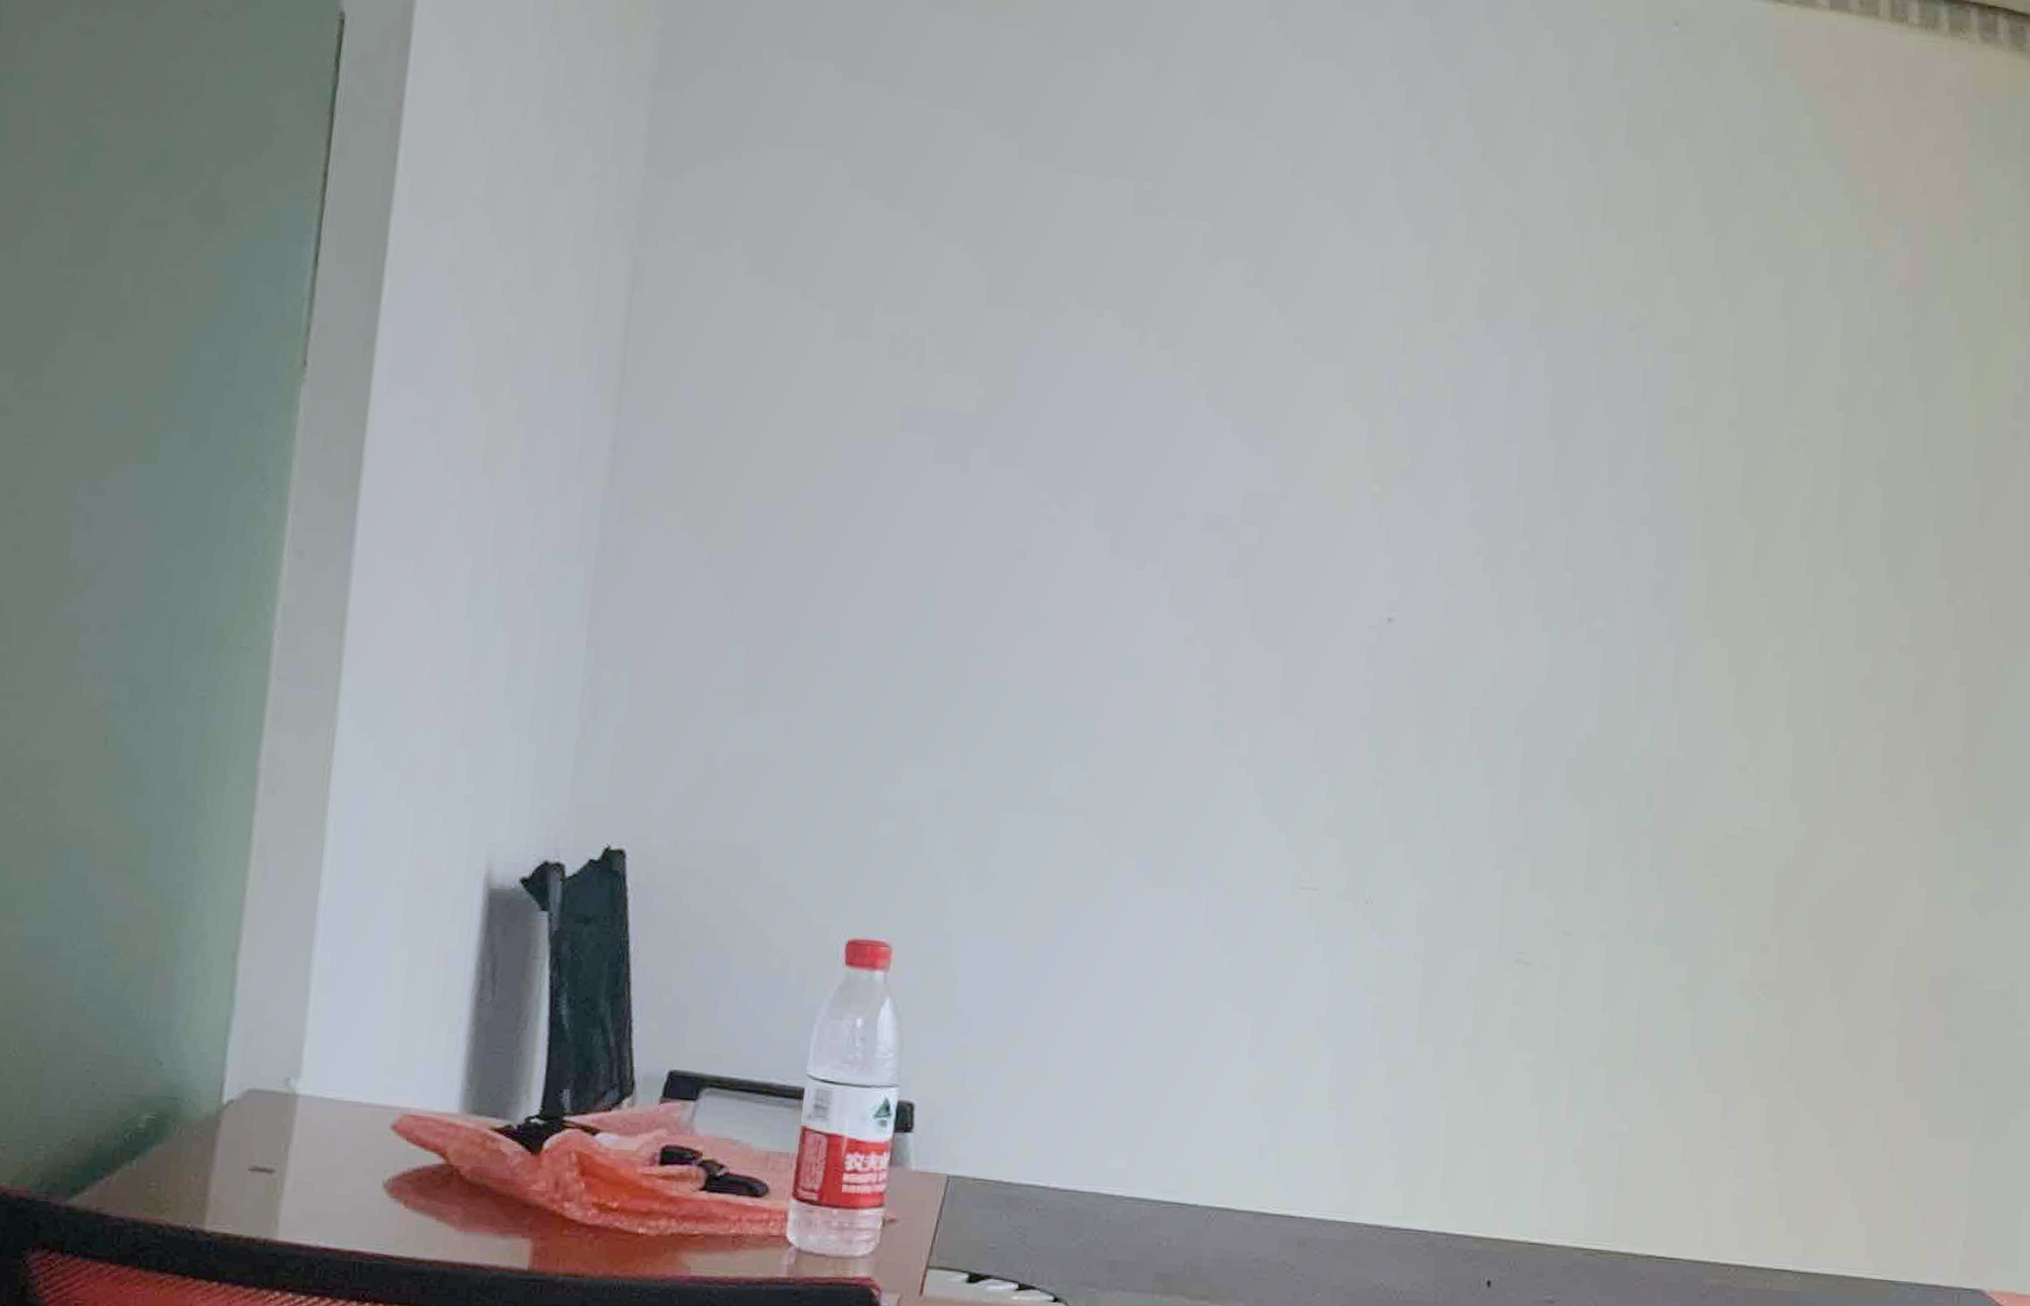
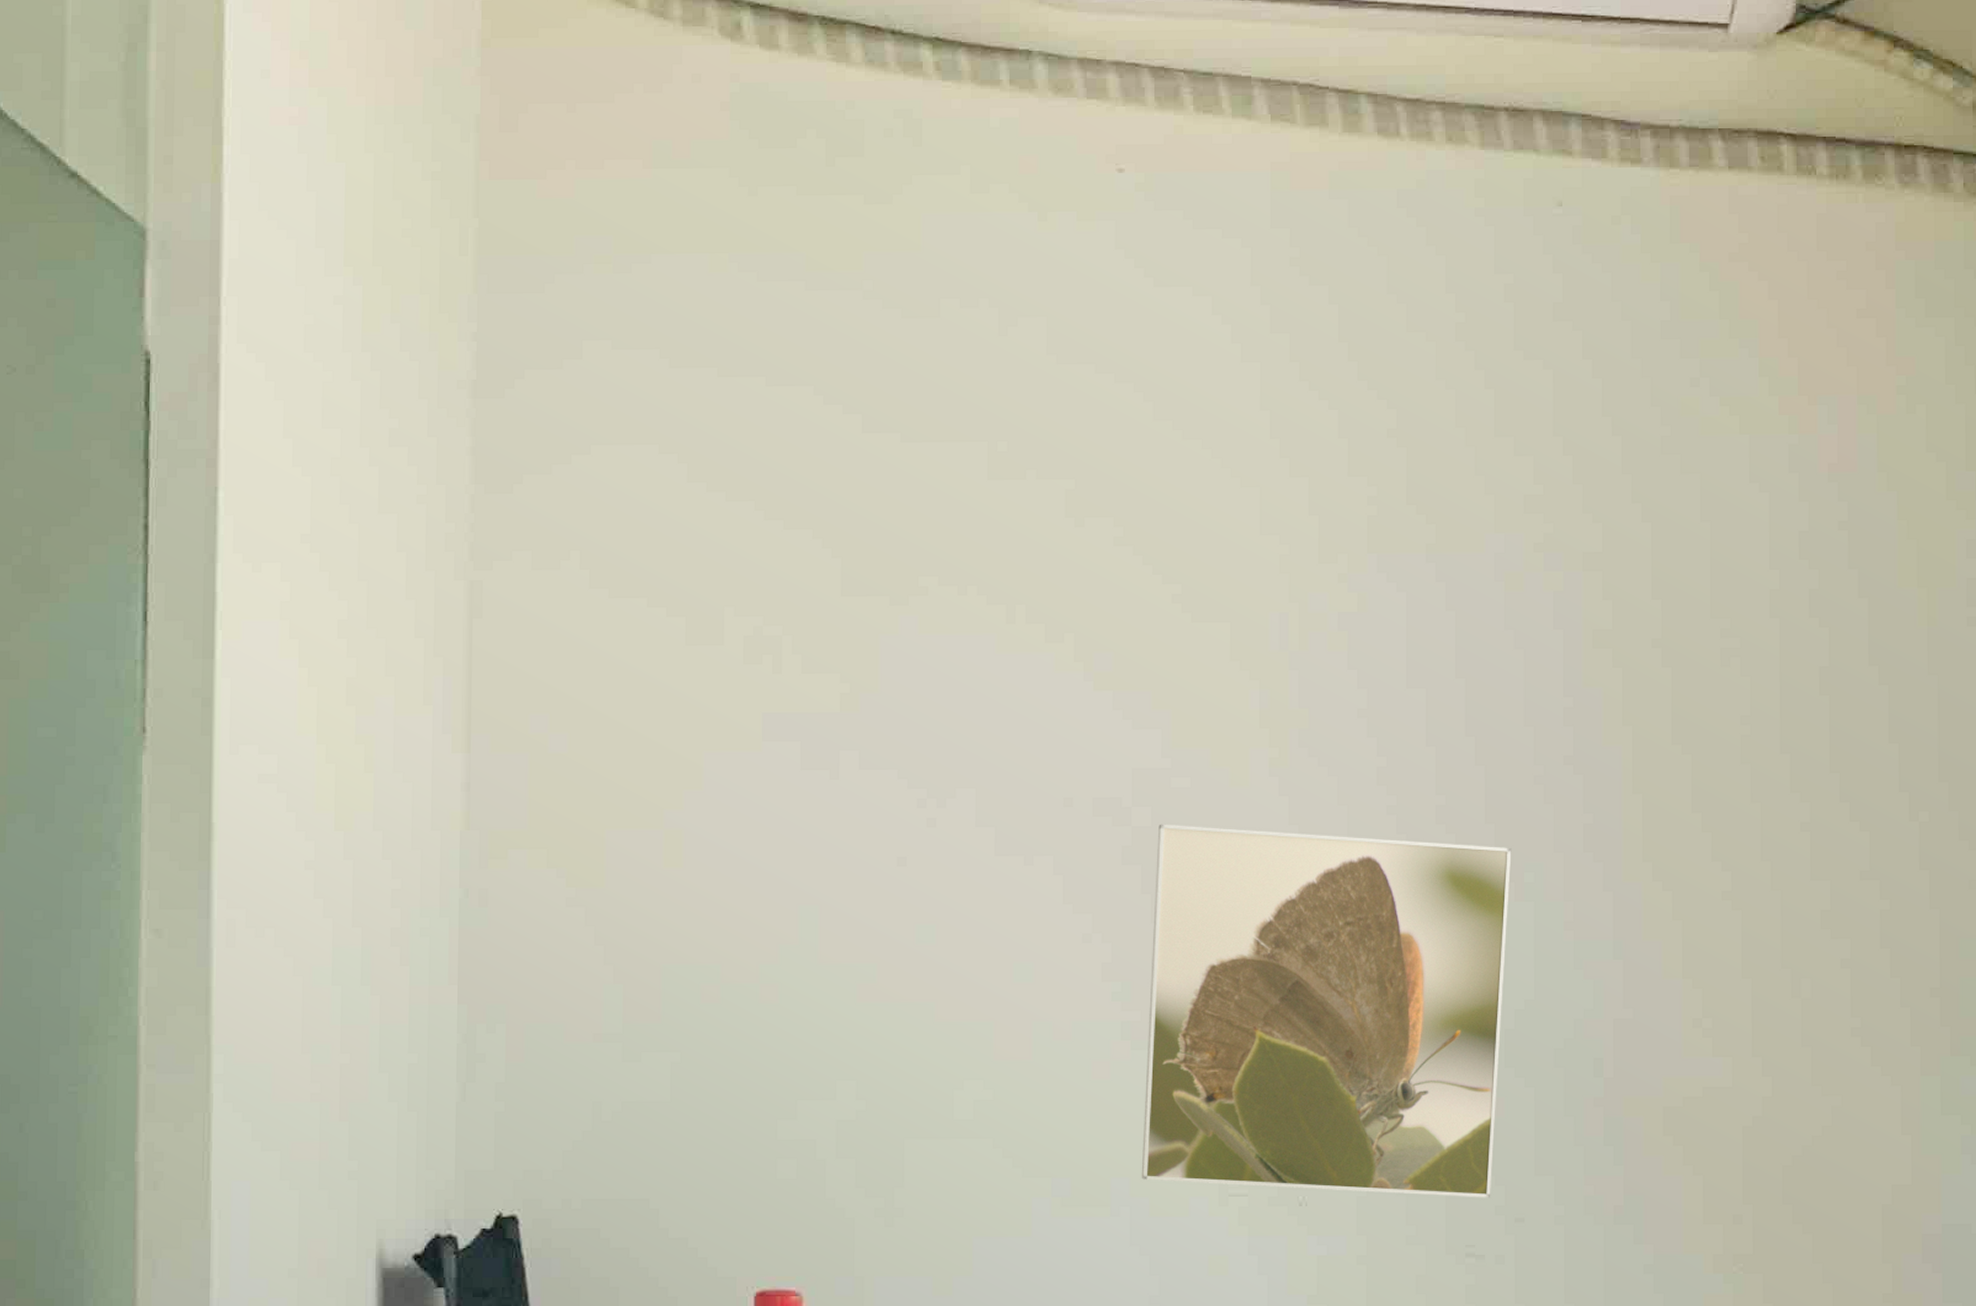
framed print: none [1220,543,1587,911] -> present [1141,824,1512,1198]

